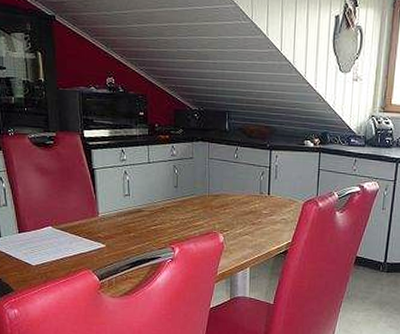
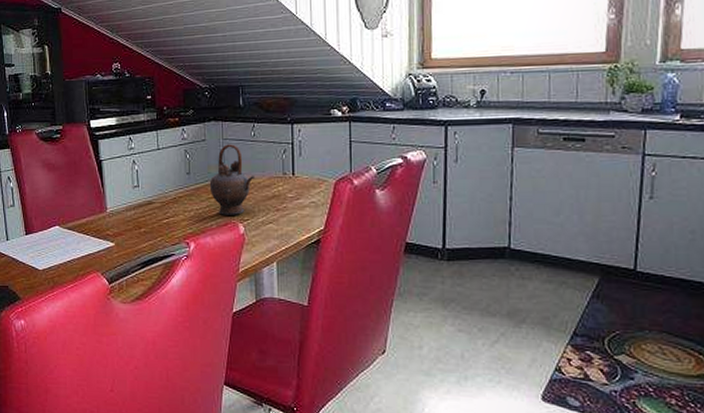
teapot: none [194,163,236,226] -> present [209,144,256,215]

